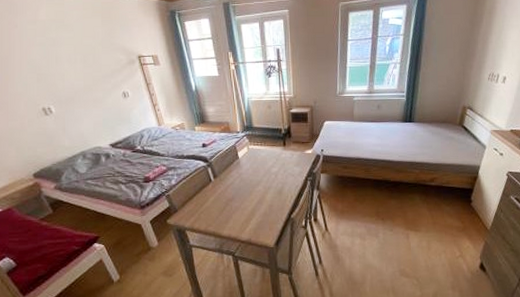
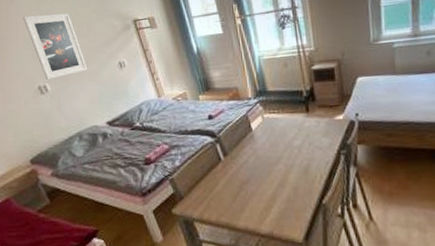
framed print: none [27,41,93,102] -> present [23,13,88,80]

